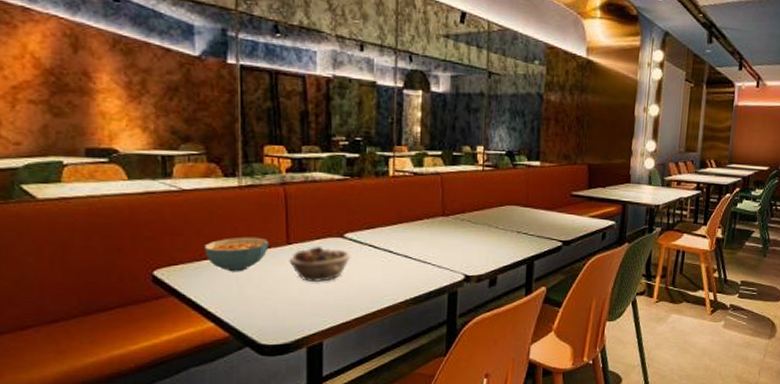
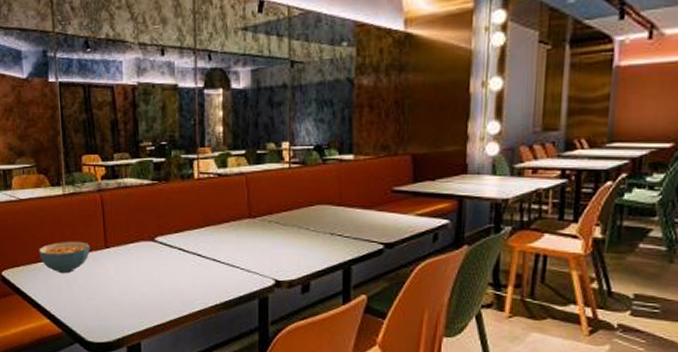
succulent planter: present [289,245,351,283] -> none [107,249,162,285]

